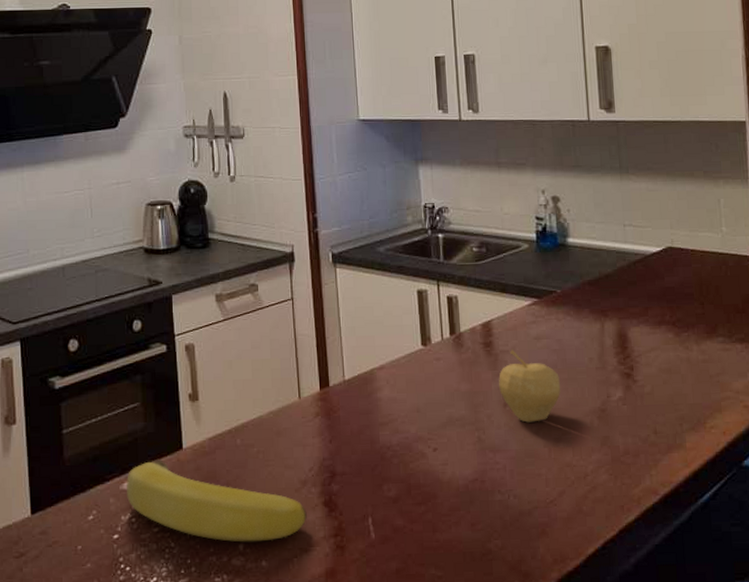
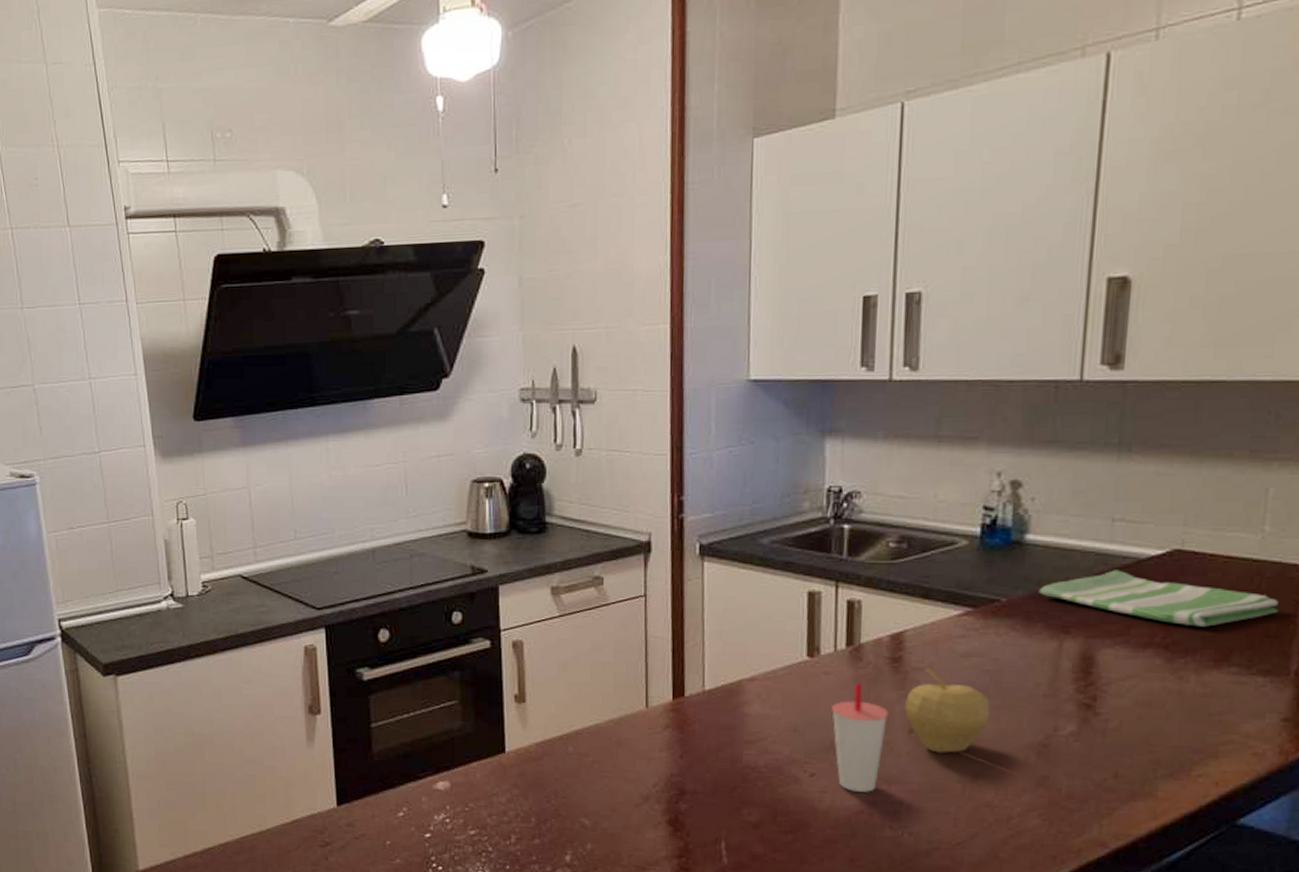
banana: present [127,458,307,542] -> none [441,760,647,855]
cup: none [444,367,488,462] -> present [832,684,889,792]
dish towel: none [581,264,742,307] -> present [1038,570,1279,627]

